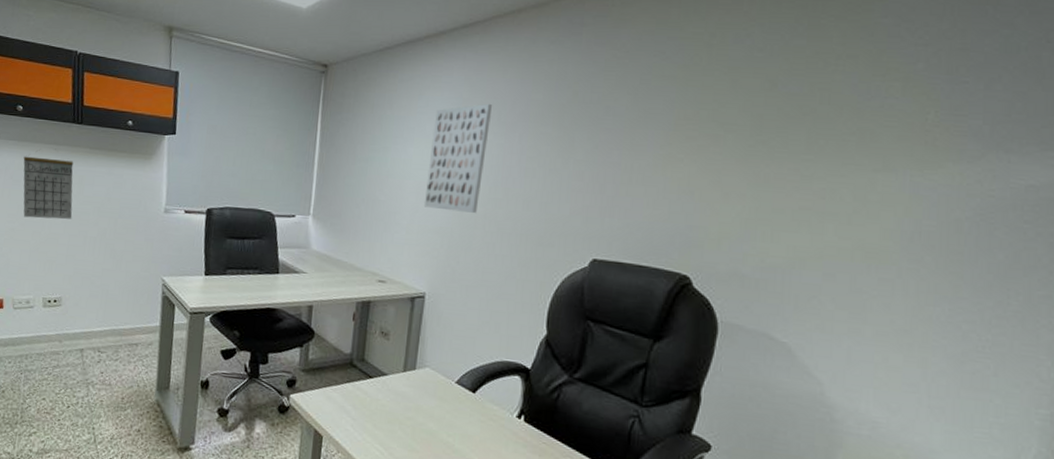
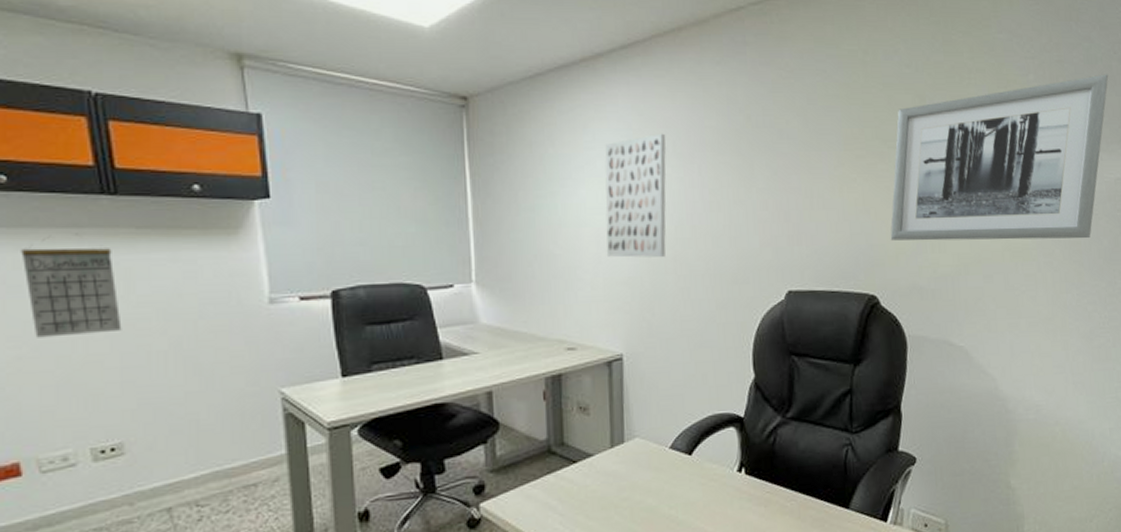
wall art: none [714,65,1035,250] -> present [890,74,1109,241]

